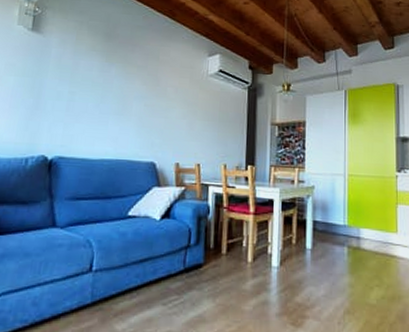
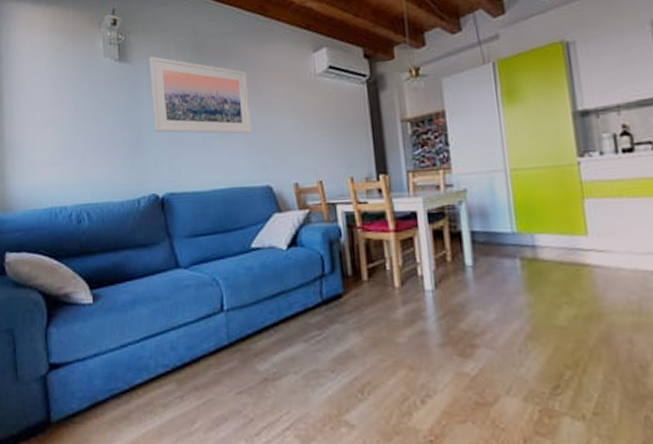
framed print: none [54,33,149,115] -> present [149,56,253,134]

